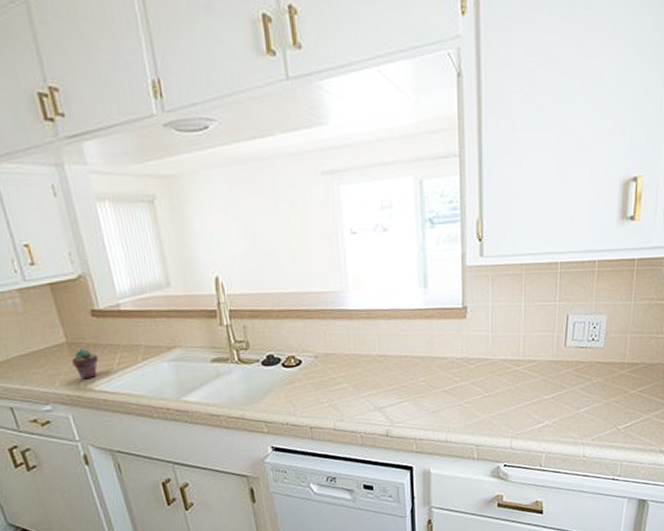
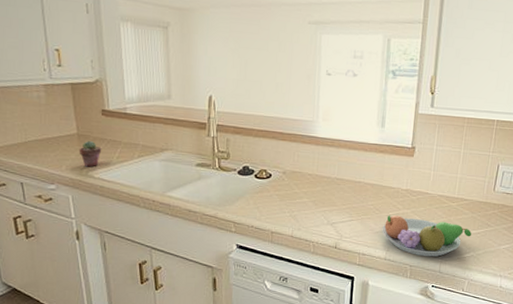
fruit bowl: none [439,389,544,433] -> present [382,215,472,257]

